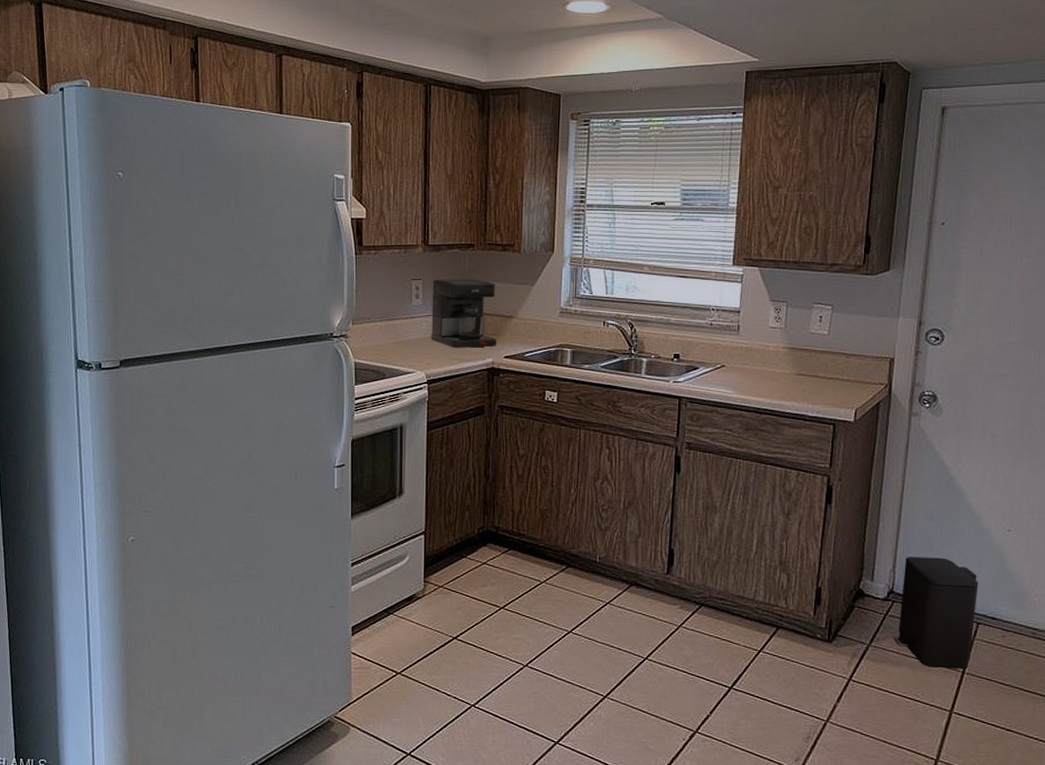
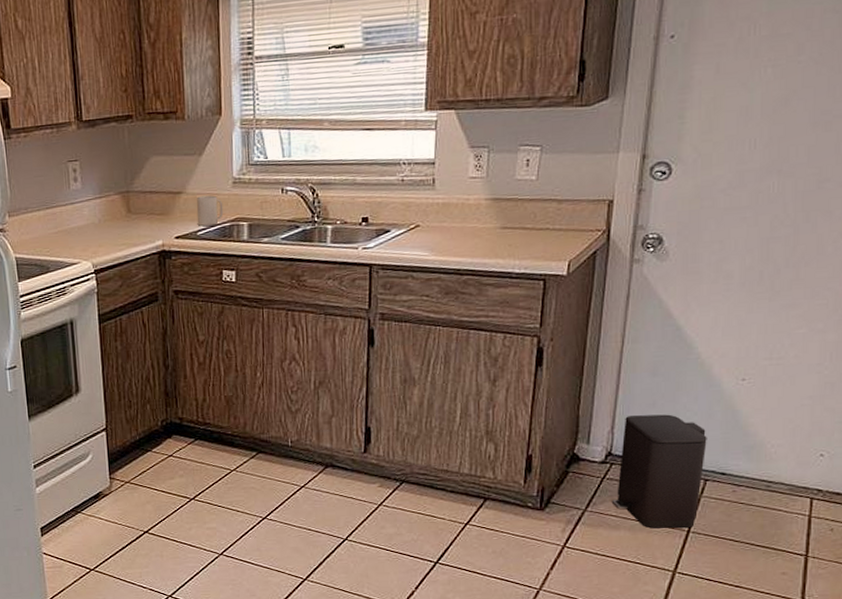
coffee maker: present [431,279,497,349] -> none [90,154,166,233]
mug: none [525,322,550,350] -> present [196,195,224,227]

